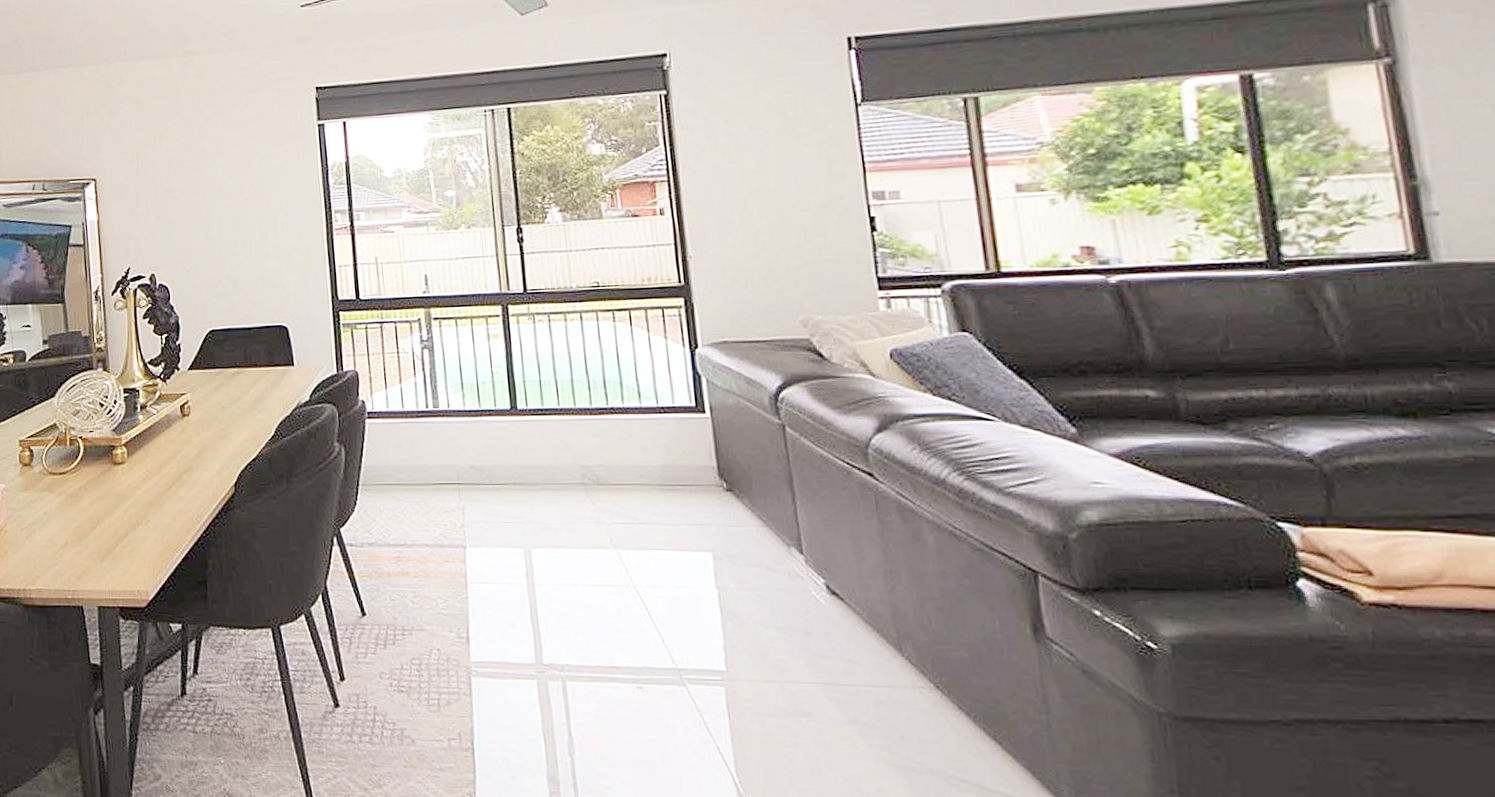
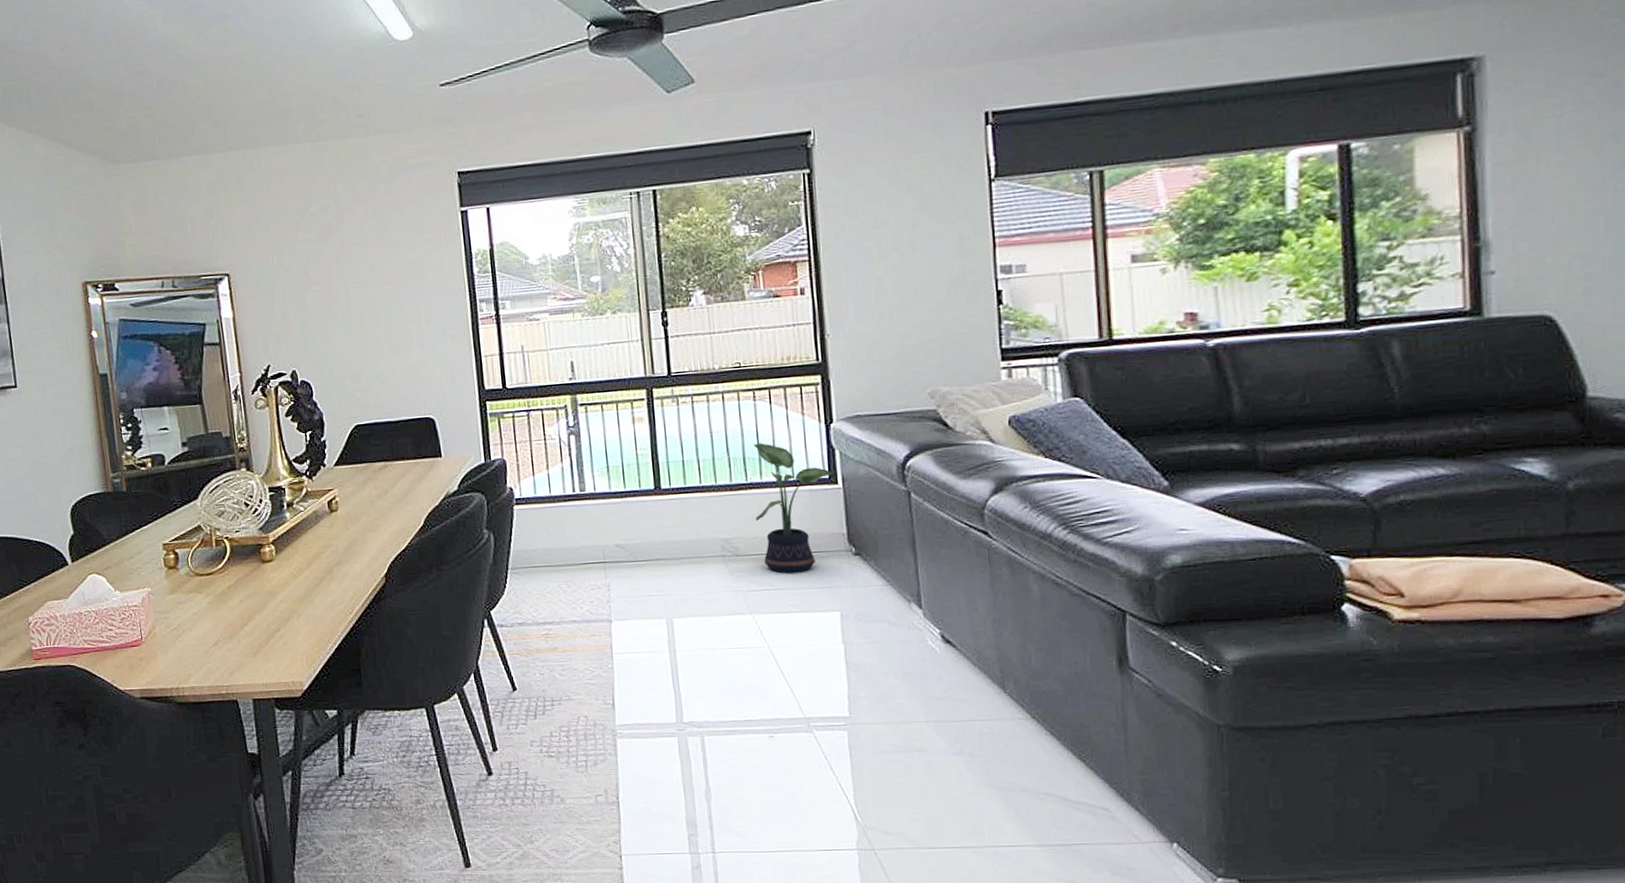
potted plant: none [613,366,705,507] -> present [753,443,838,574]

